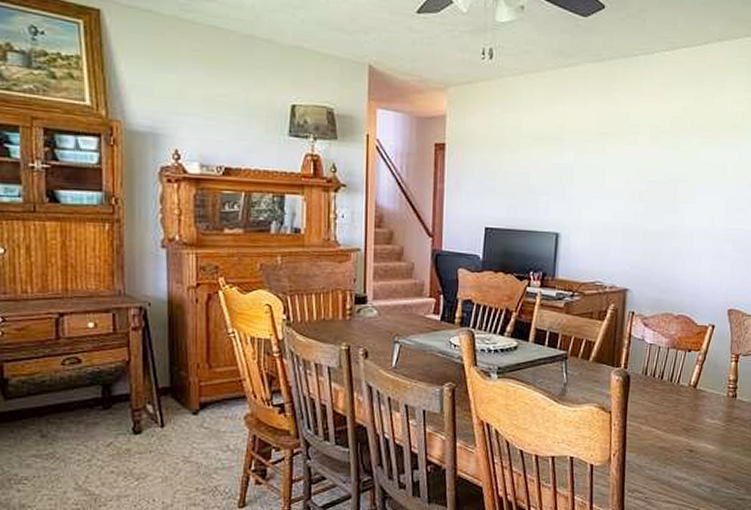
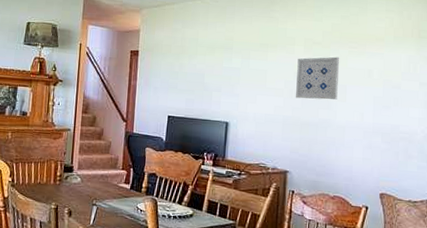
wall art: none [639,148,691,202] -> present [296,56,340,100]

